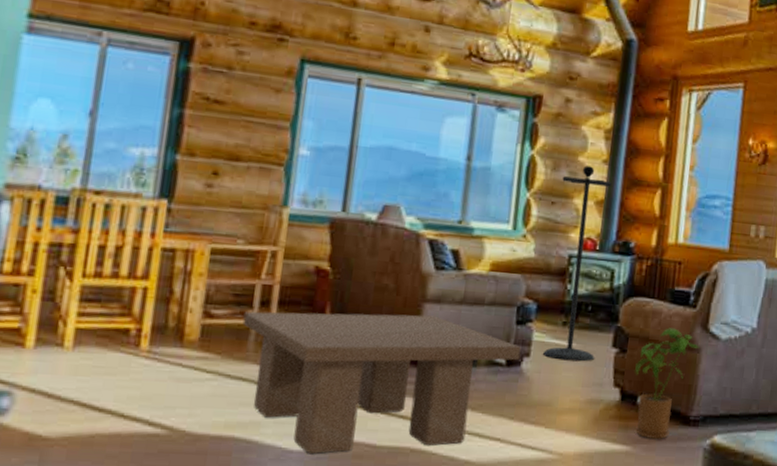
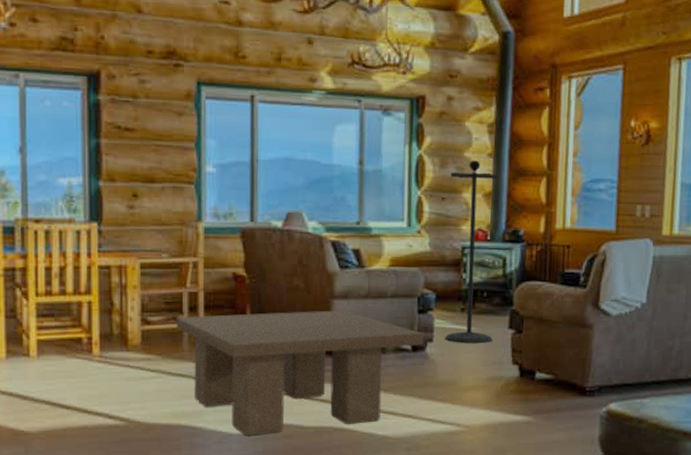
house plant: present [634,328,699,440] -> none [530,308,591,410]

